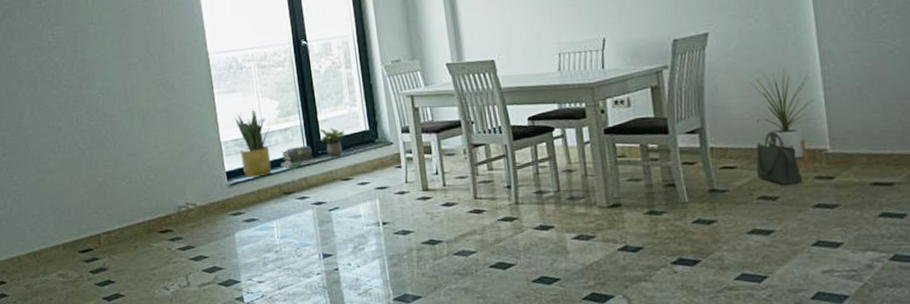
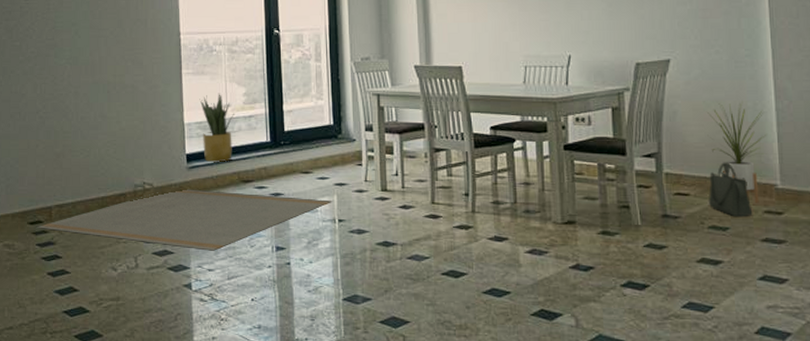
area rug: none [88,204,375,264] -> present [37,189,332,251]
books: present [280,145,315,168] -> none [242,134,276,156]
potted plant: present [318,127,346,156] -> none [283,119,309,148]

